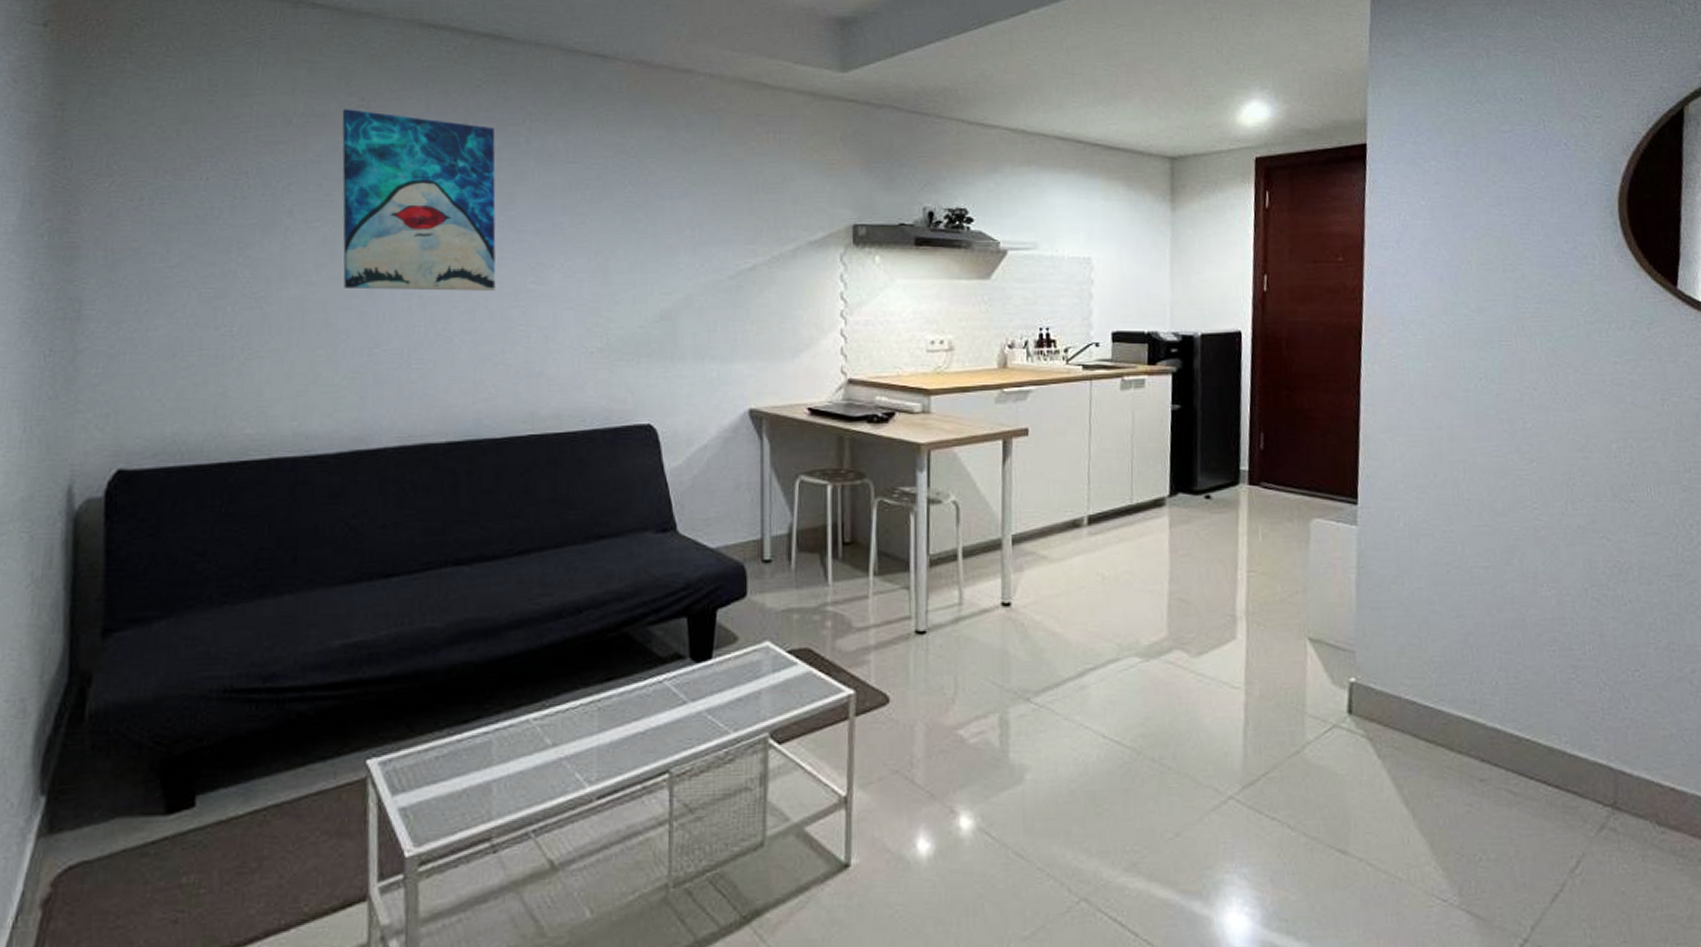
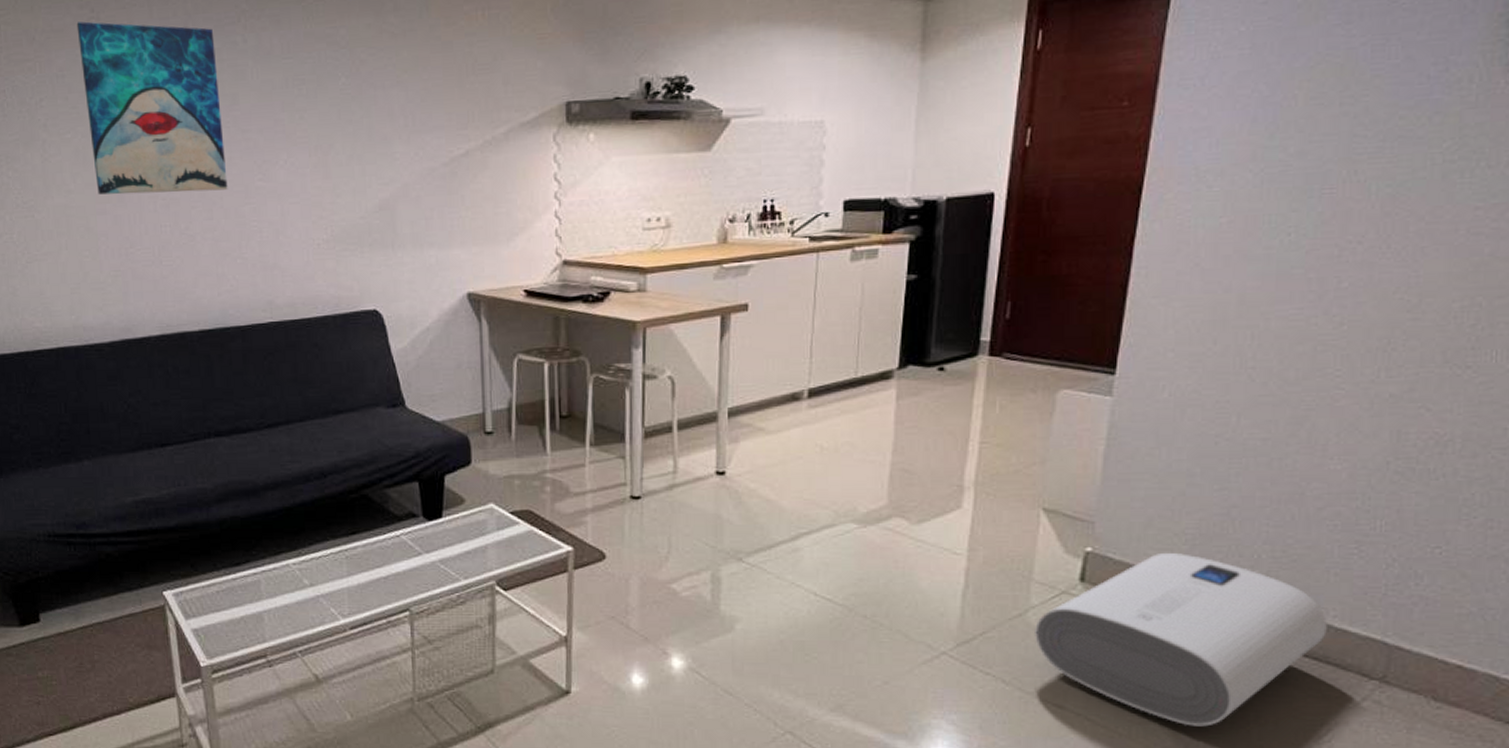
water heater: none [1312,681,1562,866] -> present [1035,552,1327,727]

